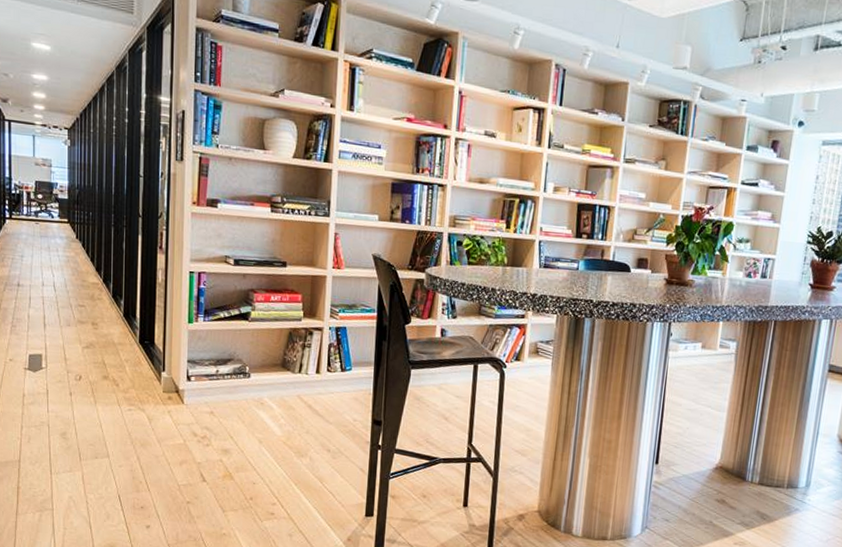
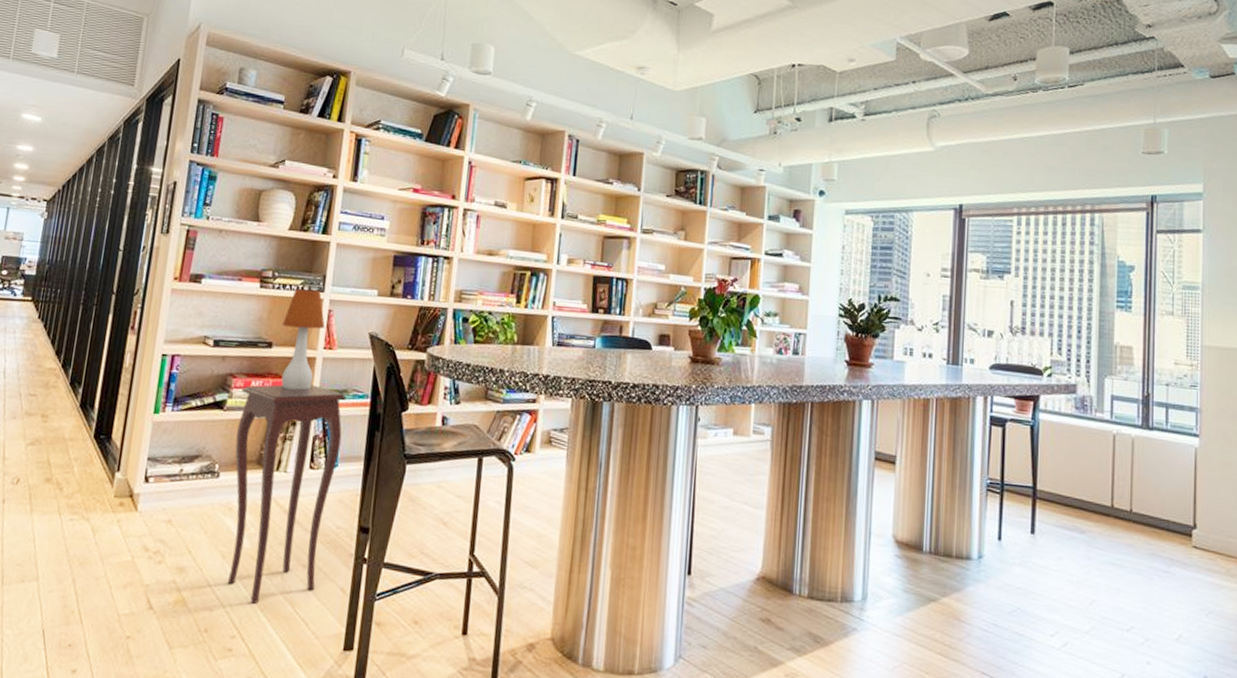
side table: none [262,299,356,479] -> present [227,384,347,604]
table lamp: none [293,214,333,305] -> present [281,289,325,391]

